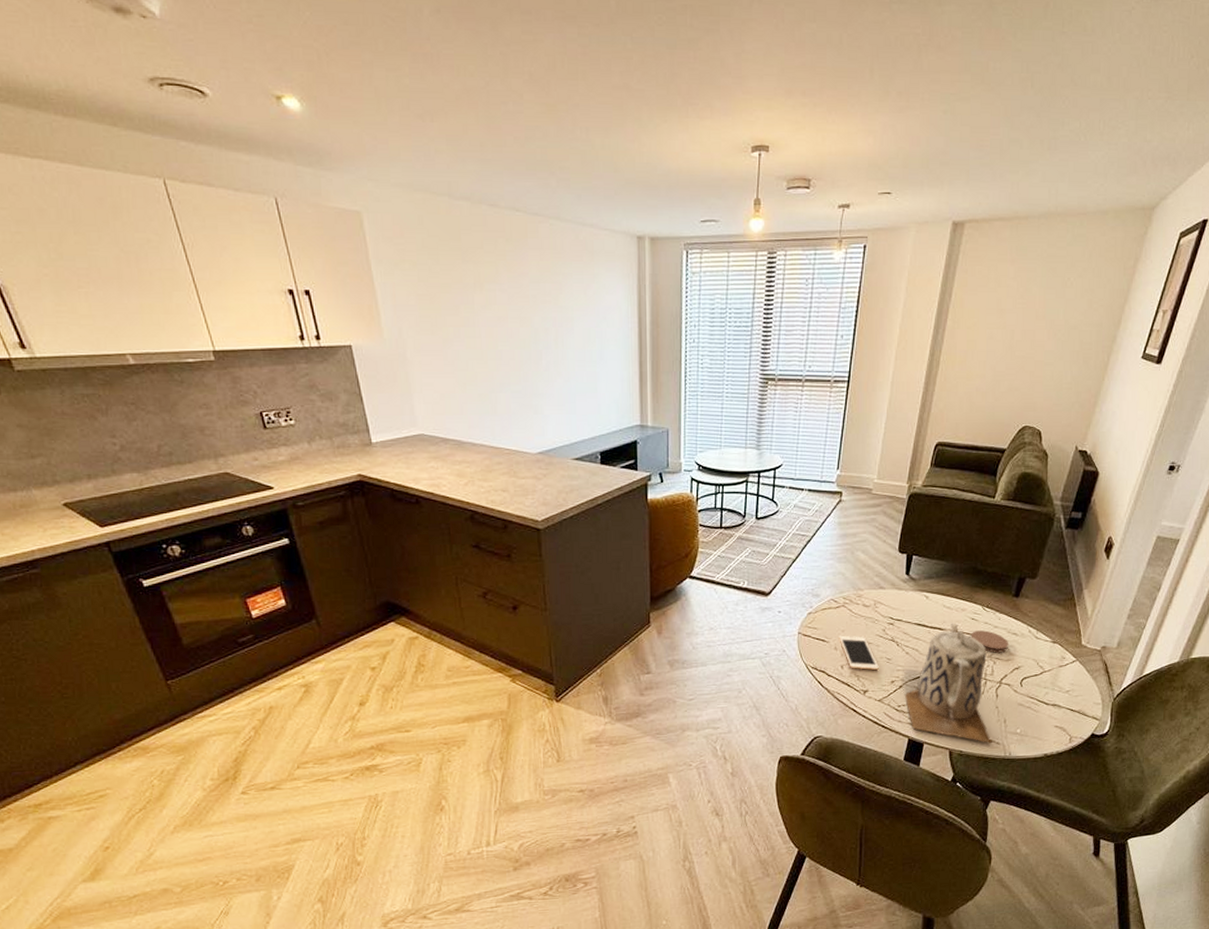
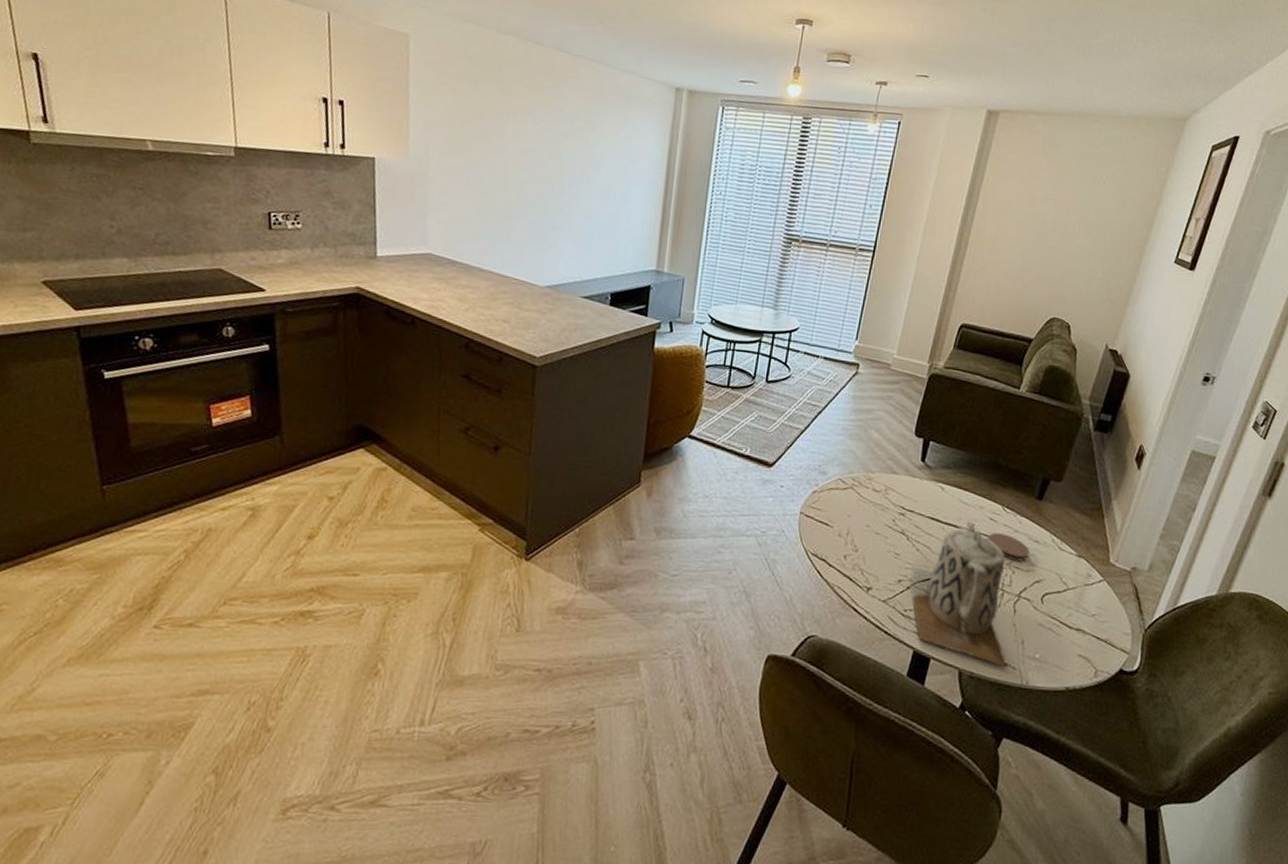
cell phone: present [839,635,879,670] -> none [844,520,886,565]

